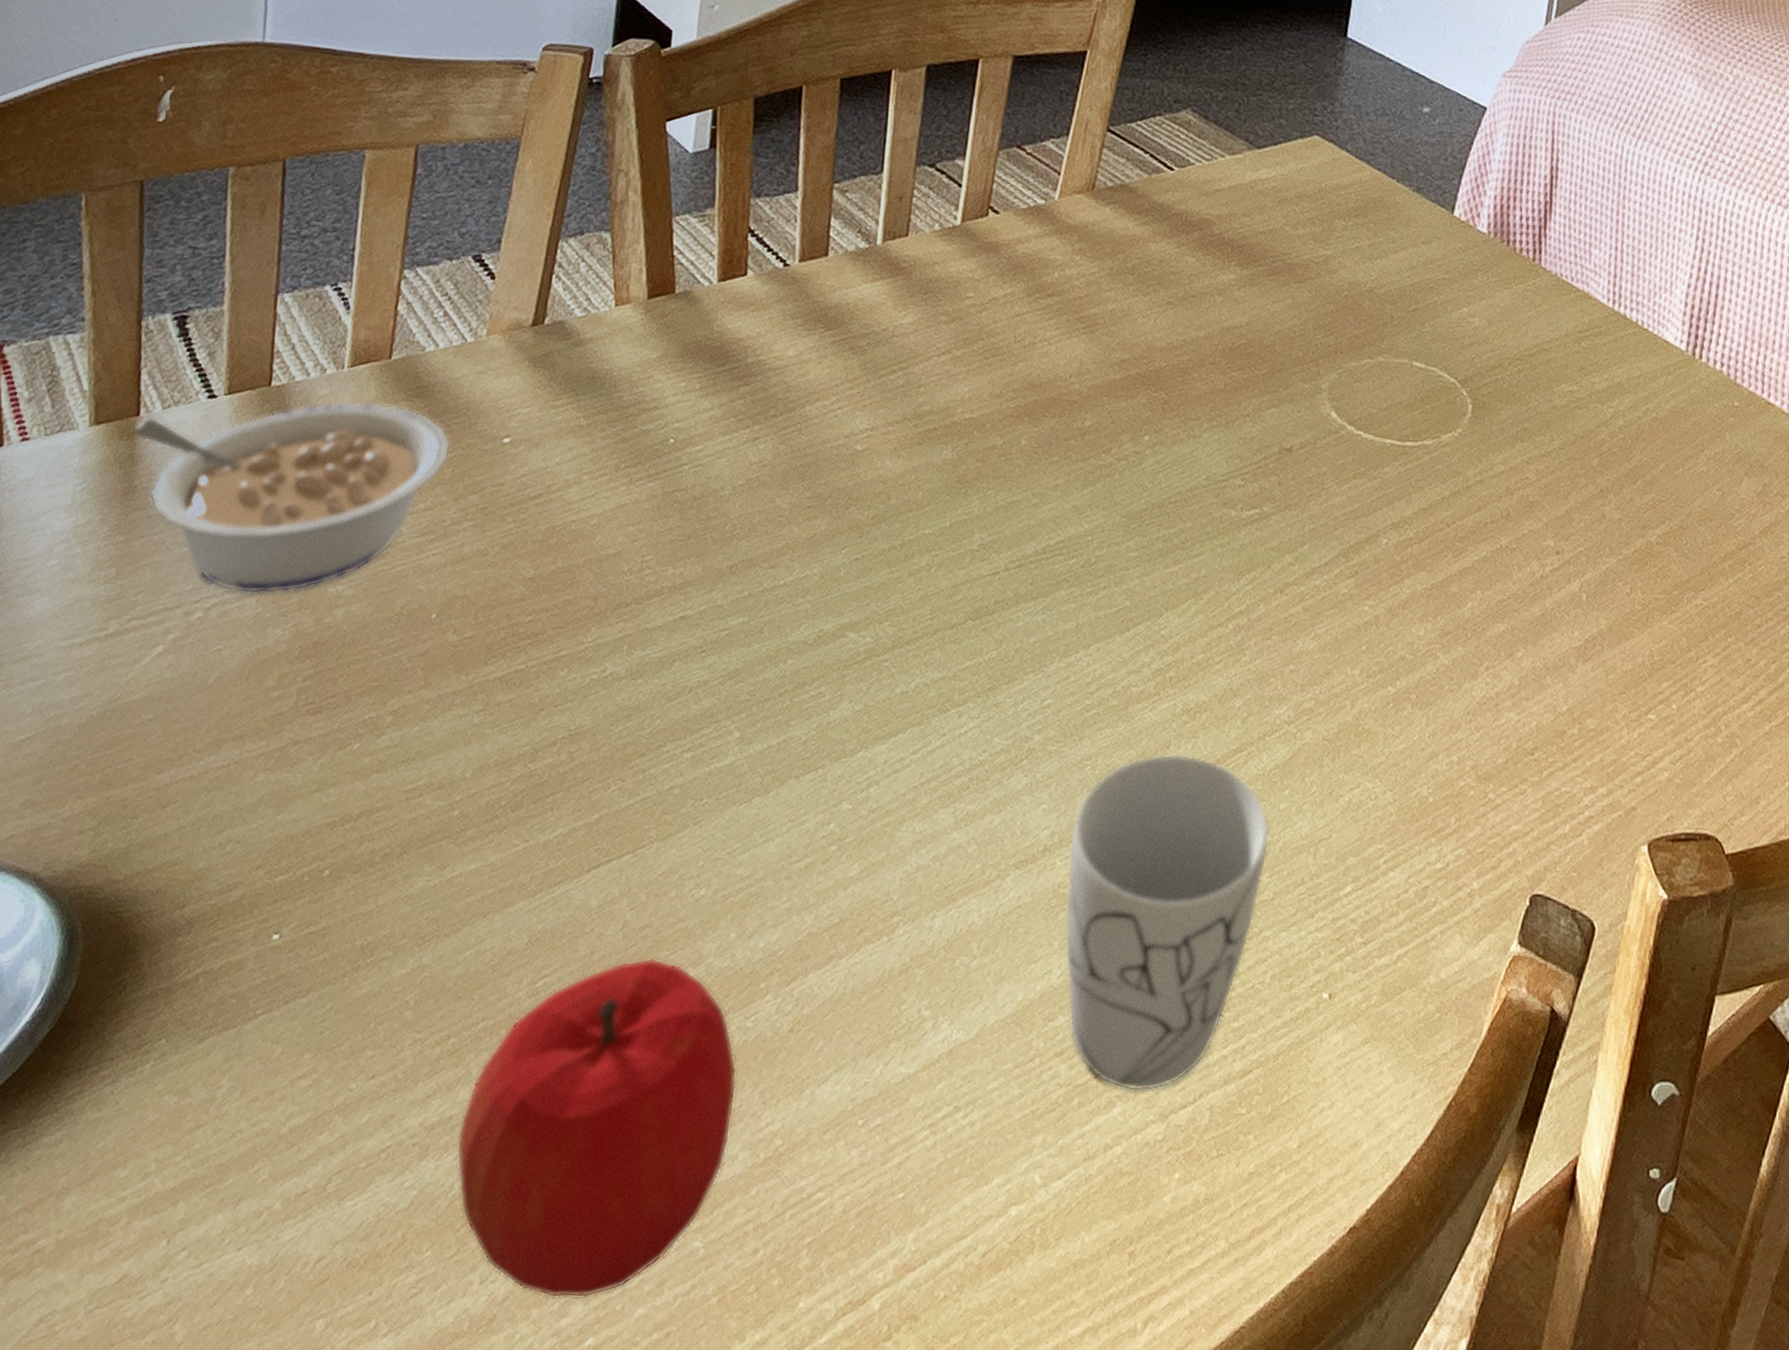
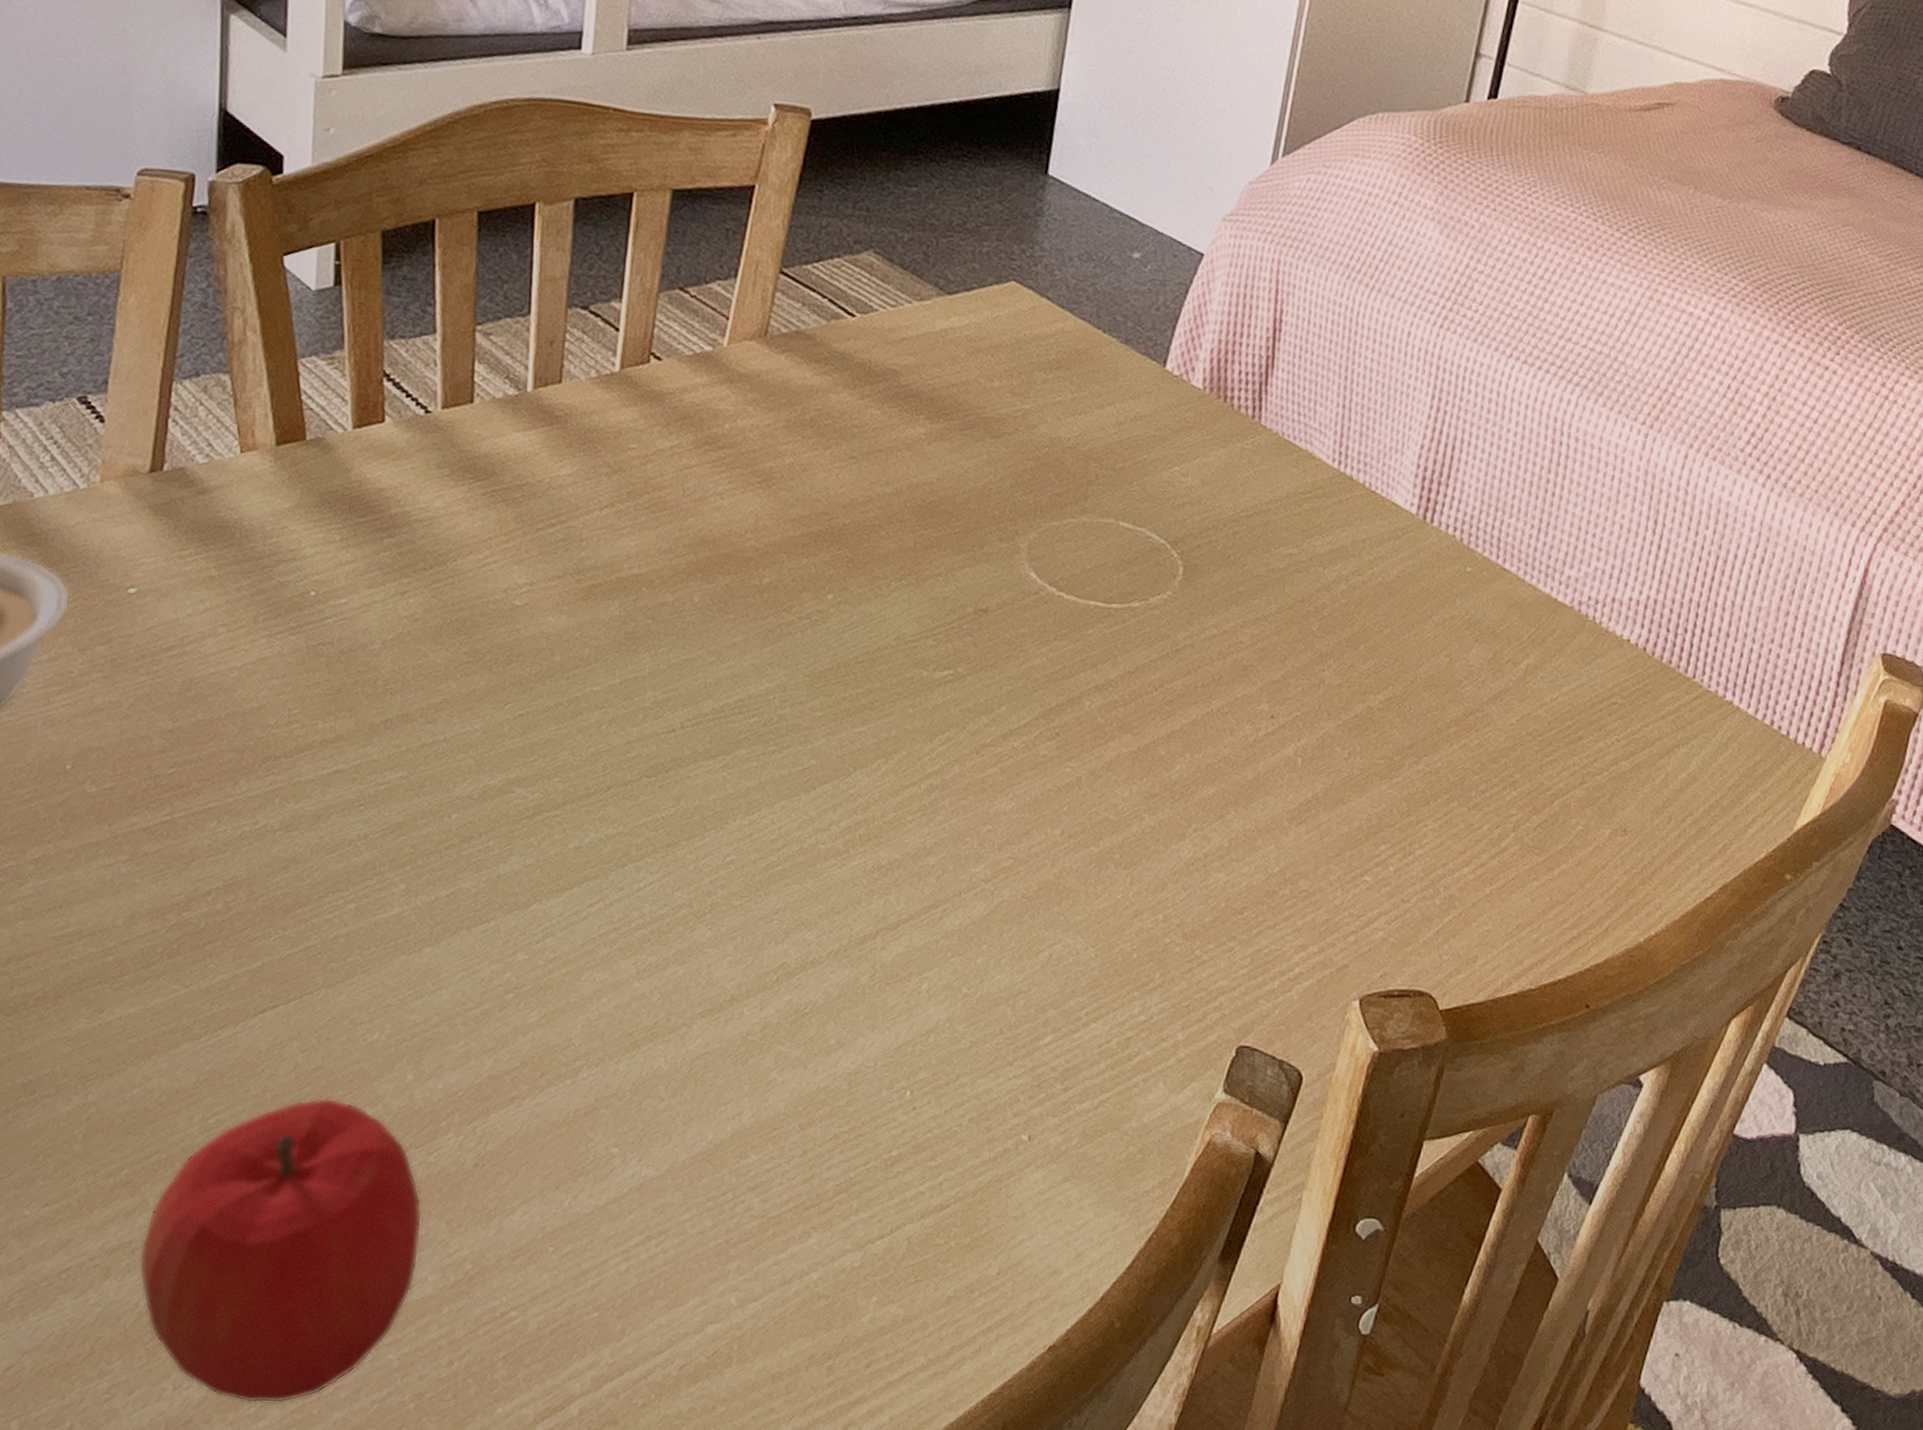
mug: present [1064,753,1270,1091] -> none [754,909,967,1223]

